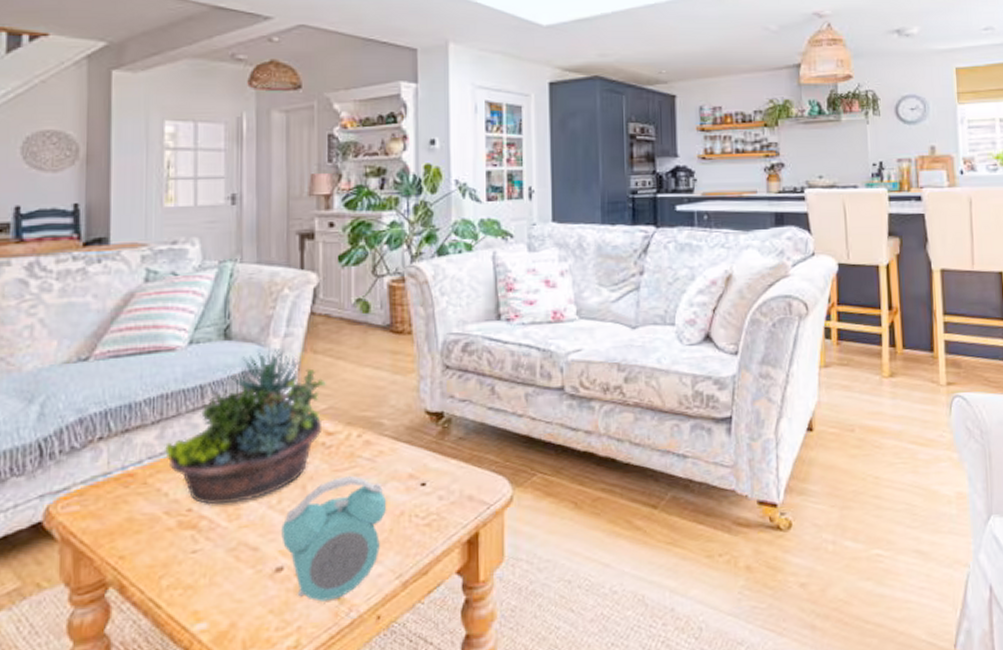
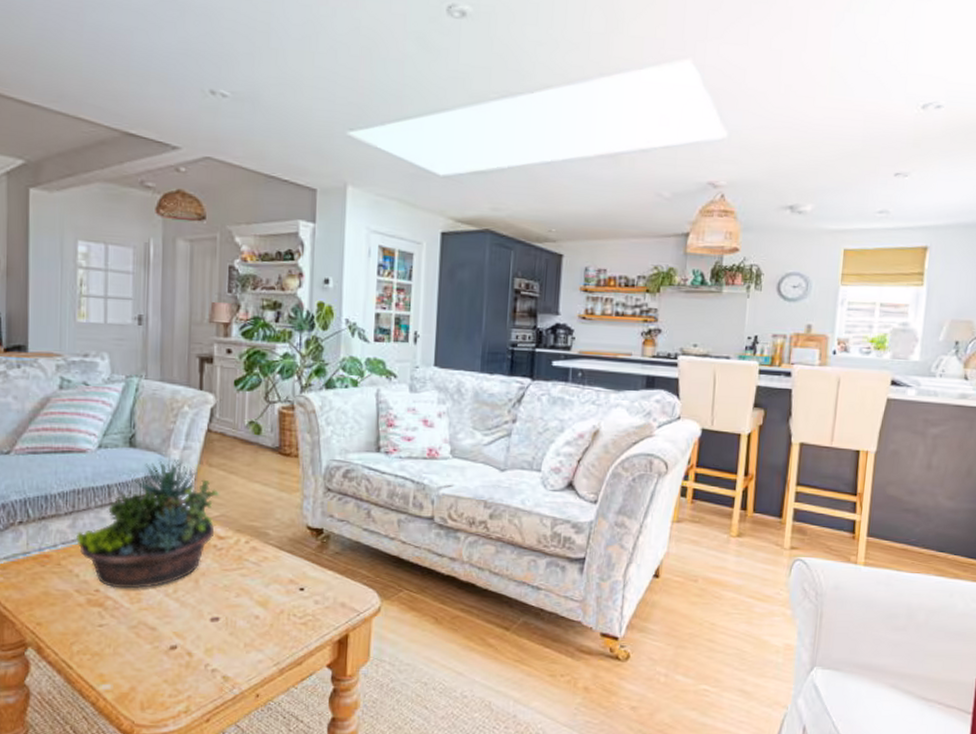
alarm clock: present [281,475,386,602] -> none [176,575,268,678]

